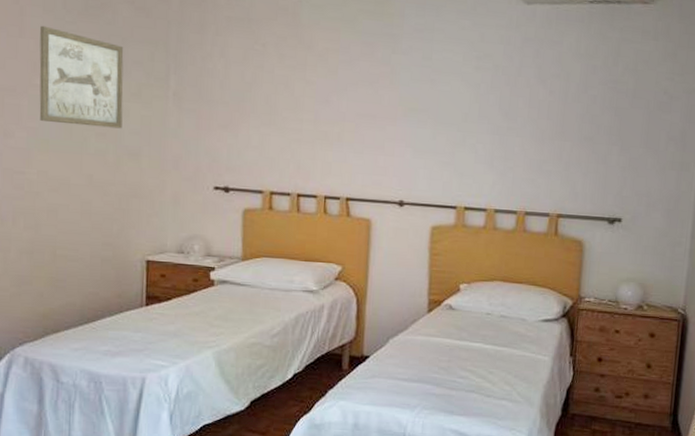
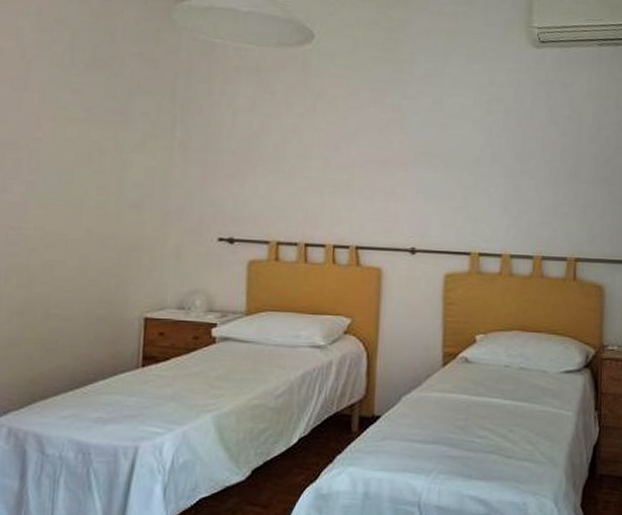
wall art: present [39,25,124,129] -> none [40,79,130,181]

